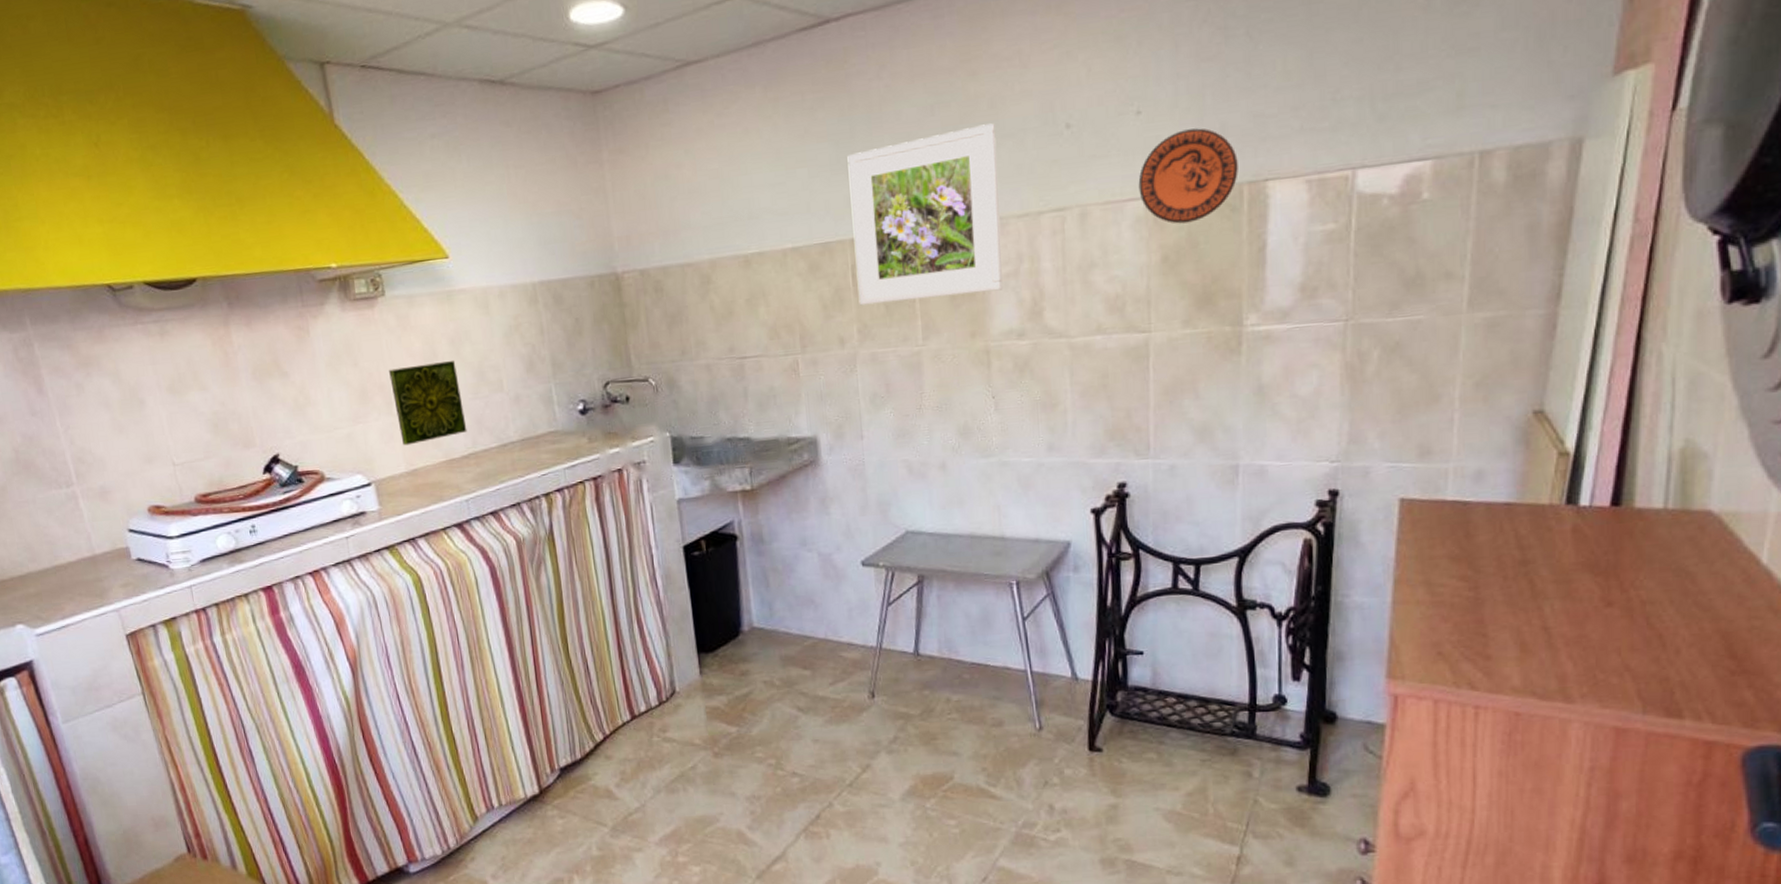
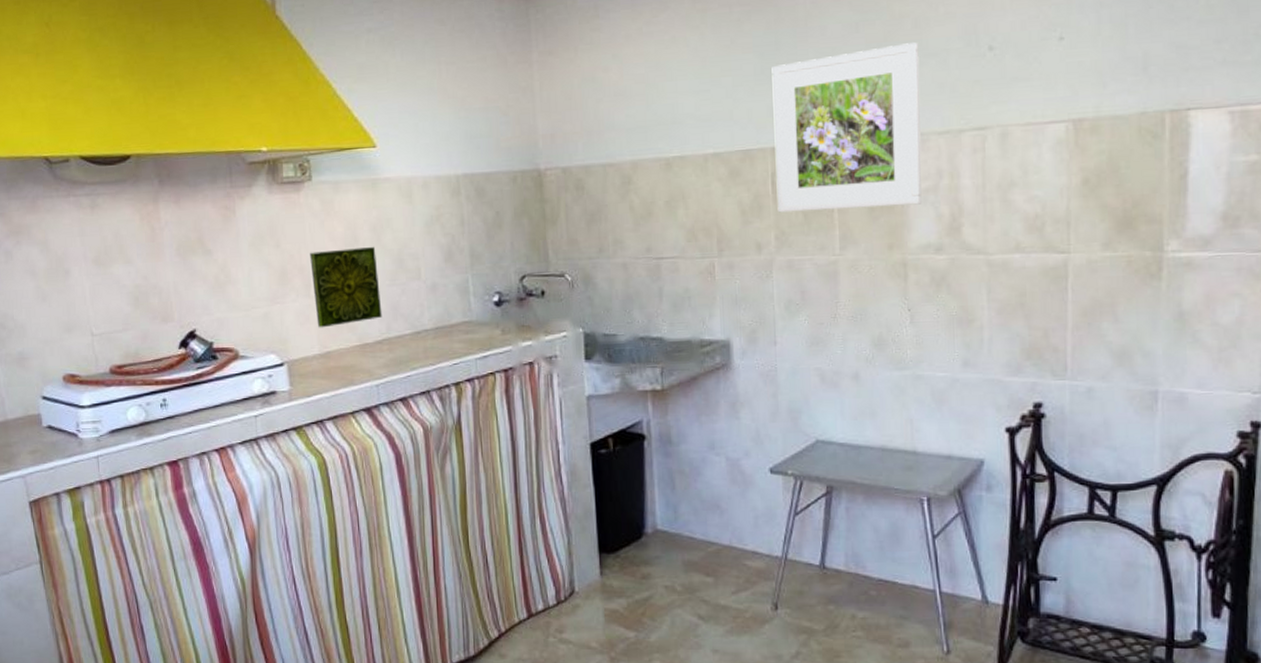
decorative plate: present [1138,128,1238,224] -> none [1060,56,1160,148]

